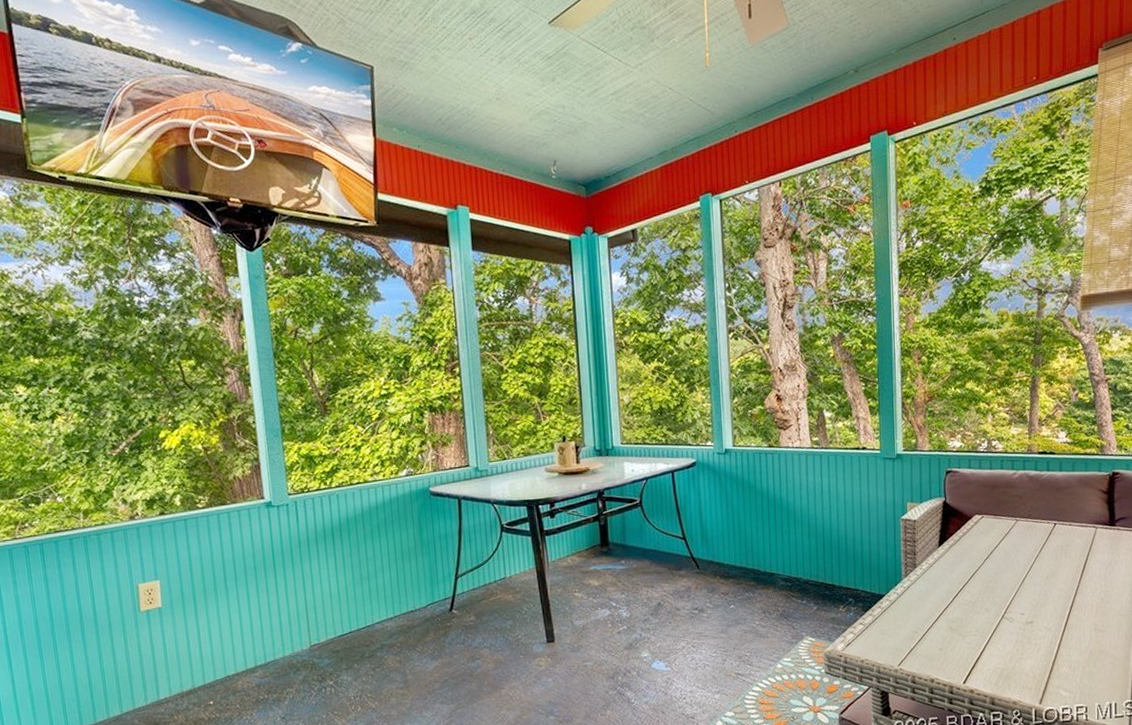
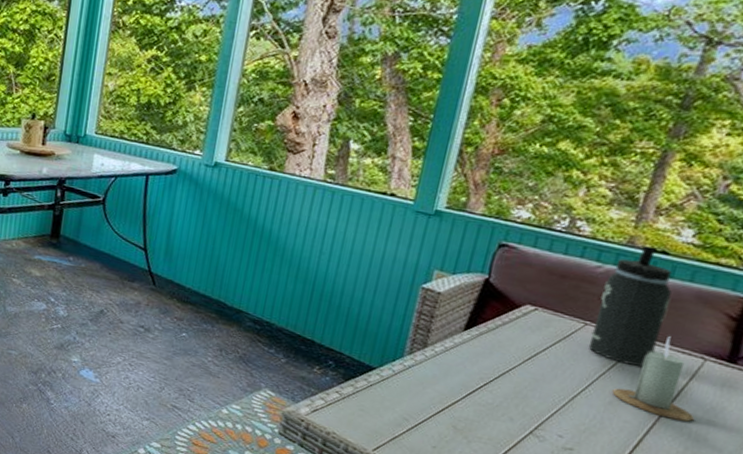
thermos bottle: none [1021,450,1065,545] -> present [588,246,672,367]
candle: none [1046,516,1101,580] -> present [611,336,695,422]

